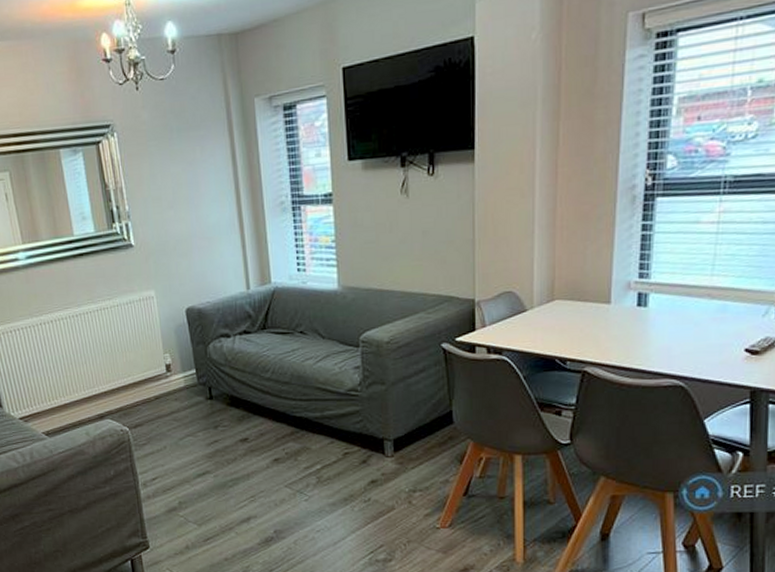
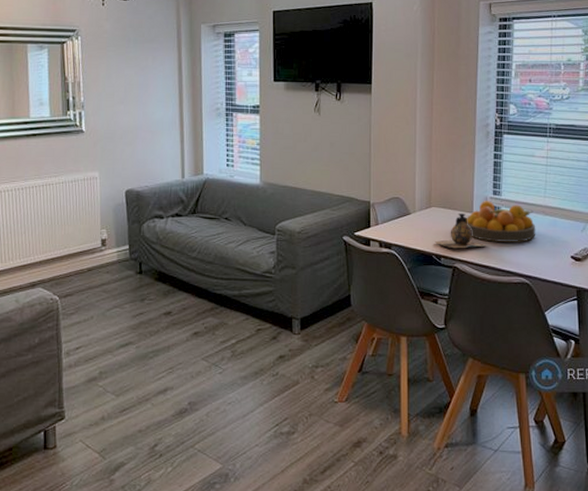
vase: none [559,305,628,350] -> present [435,213,487,249]
fruit bowl: none [602,286,697,338] -> present [467,201,536,242]

